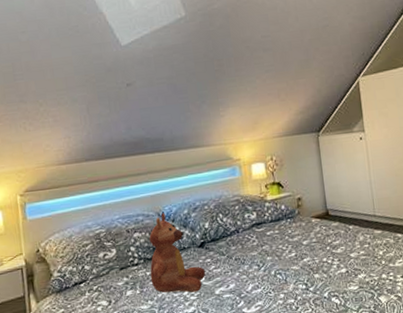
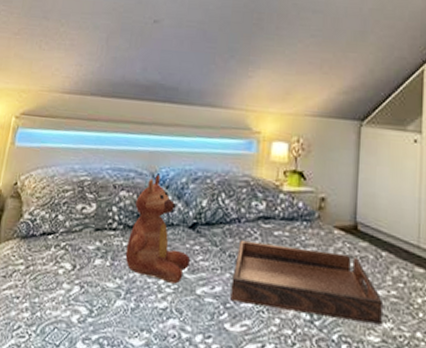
serving tray: none [241,234,357,292] -> present [230,240,382,325]

